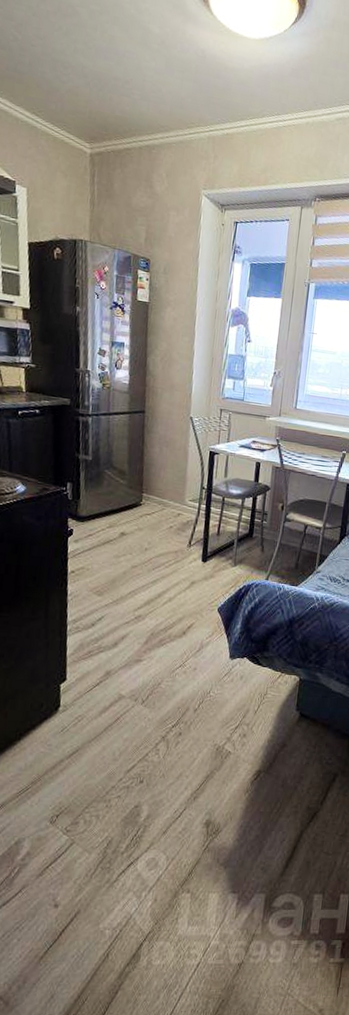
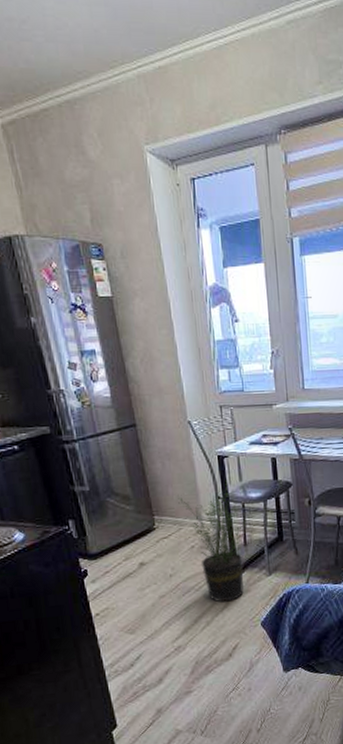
potted plant: none [167,473,227,583] -> present [178,479,250,603]

